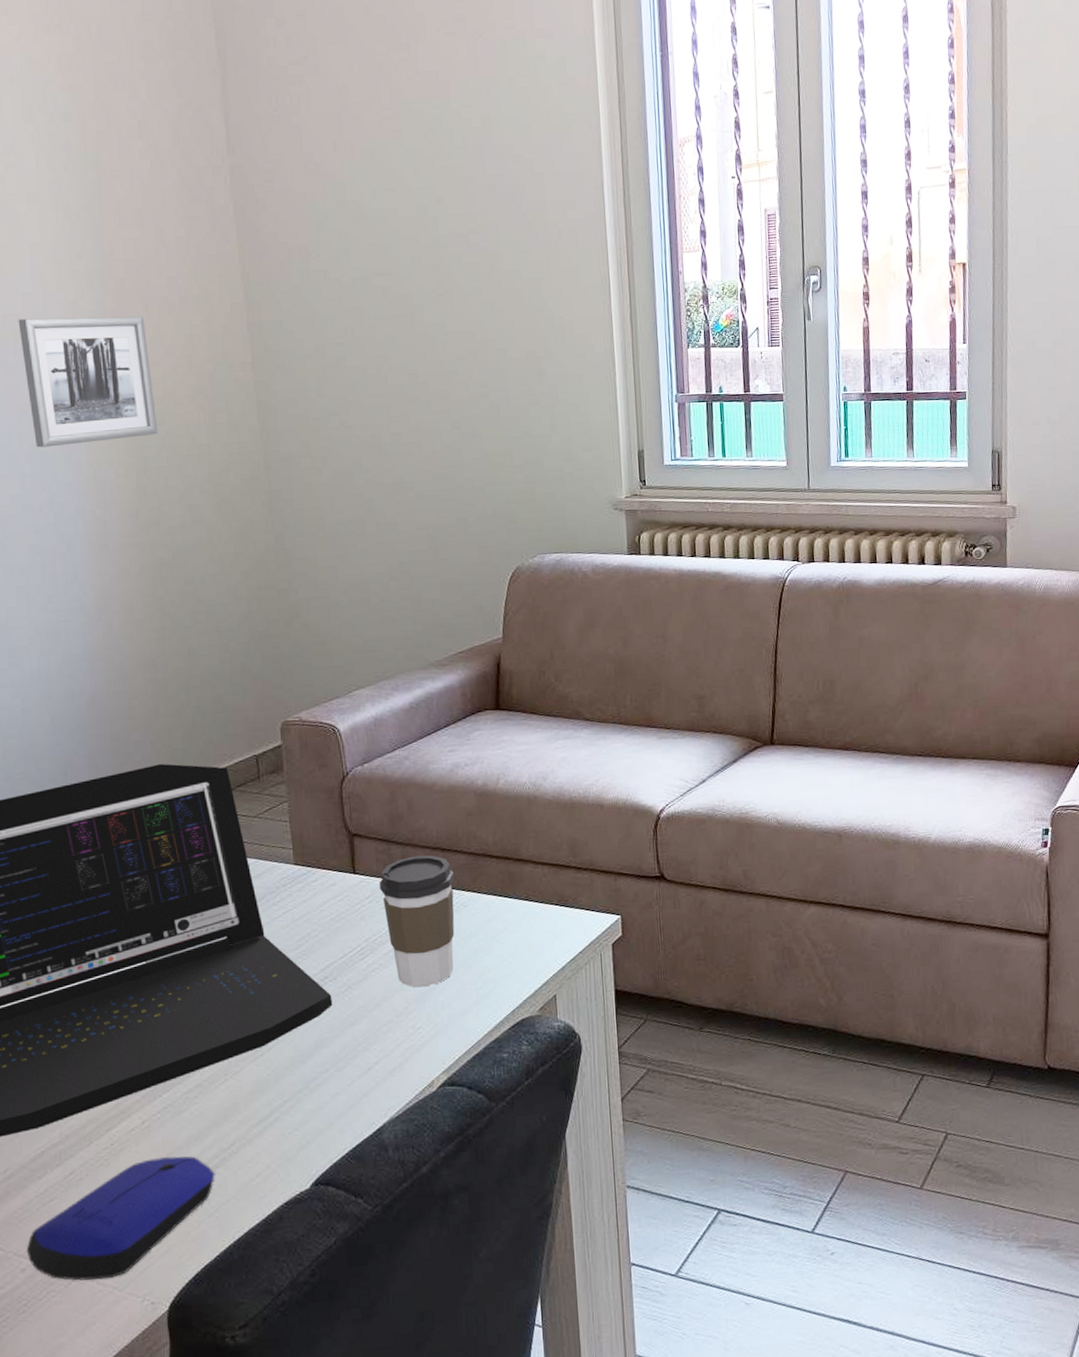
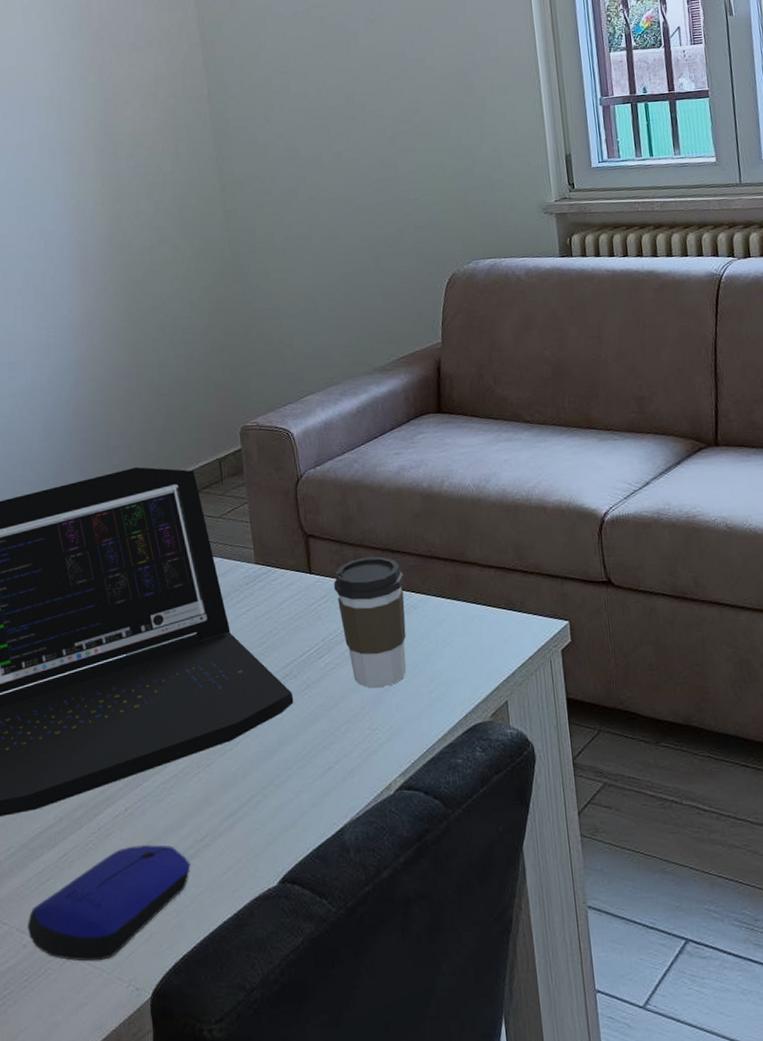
wall art: present [18,316,159,448] -> none [13,61,130,183]

